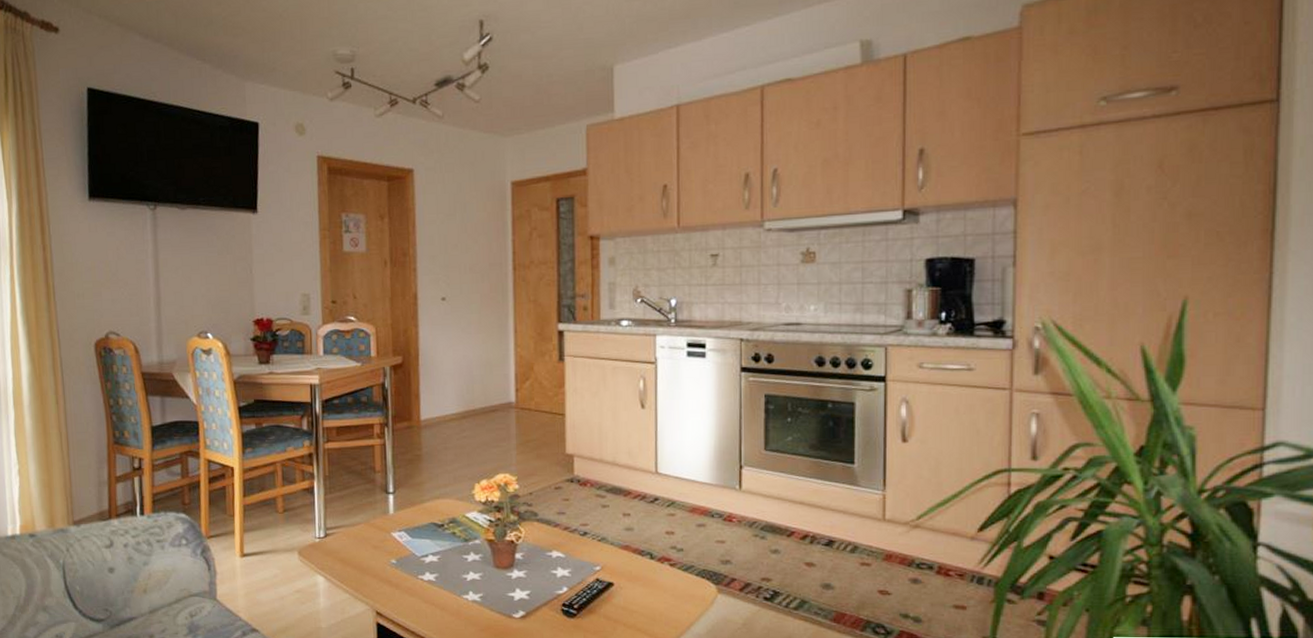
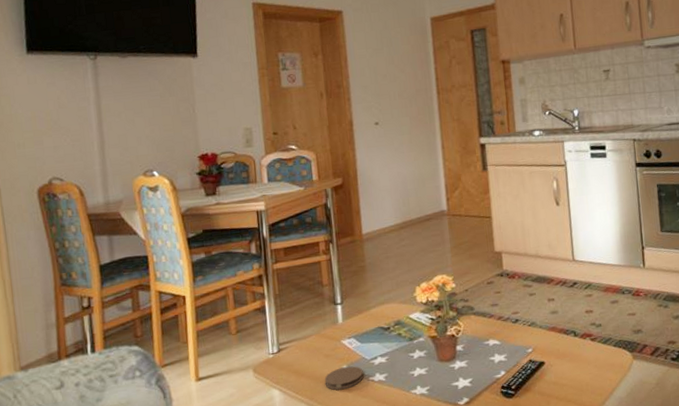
coaster: none [371,561,413,584] -> present [324,366,364,390]

